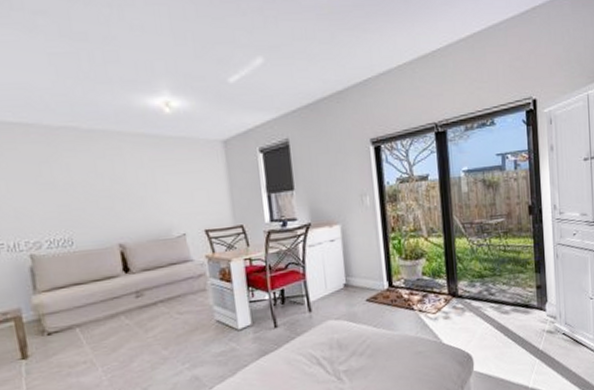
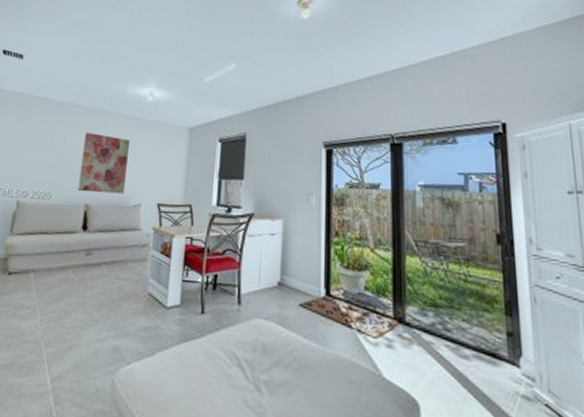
wall art: none [94,160,163,232] -> present [78,133,130,194]

